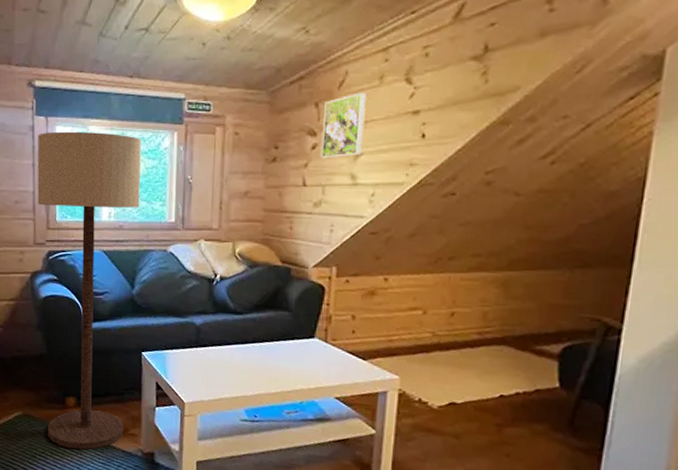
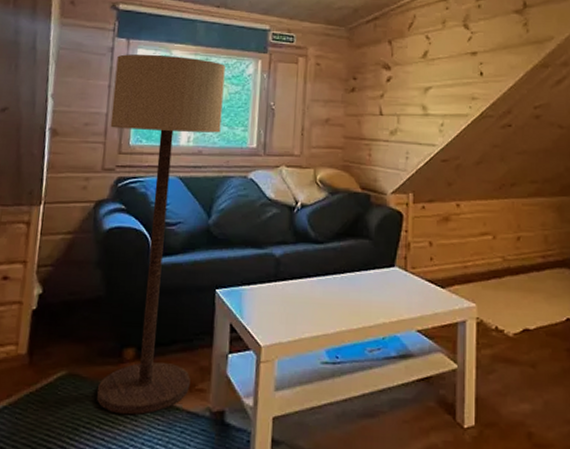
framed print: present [320,92,367,159] -> none [394,33,432,91]

